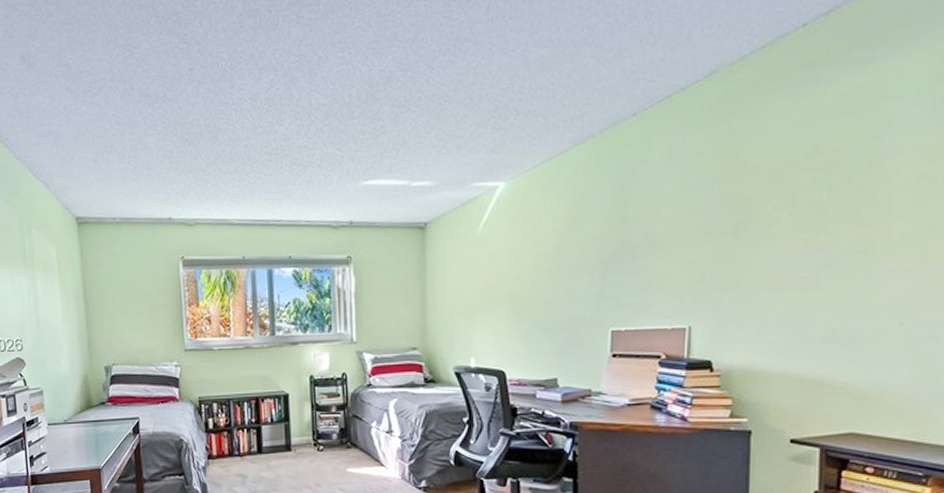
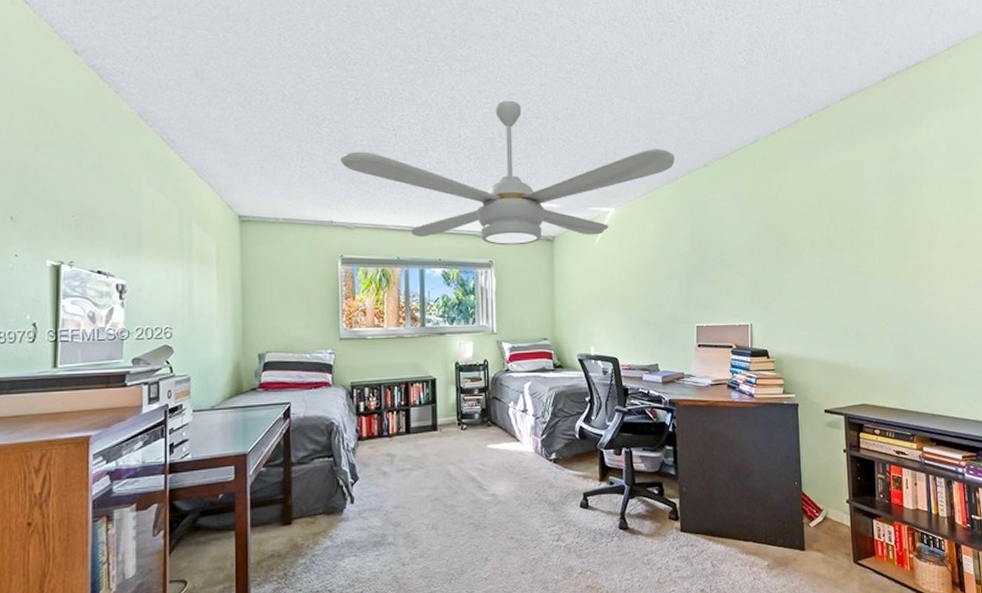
ceiling fan: none [175,50,591,237] -> present [340,100,675,246]

